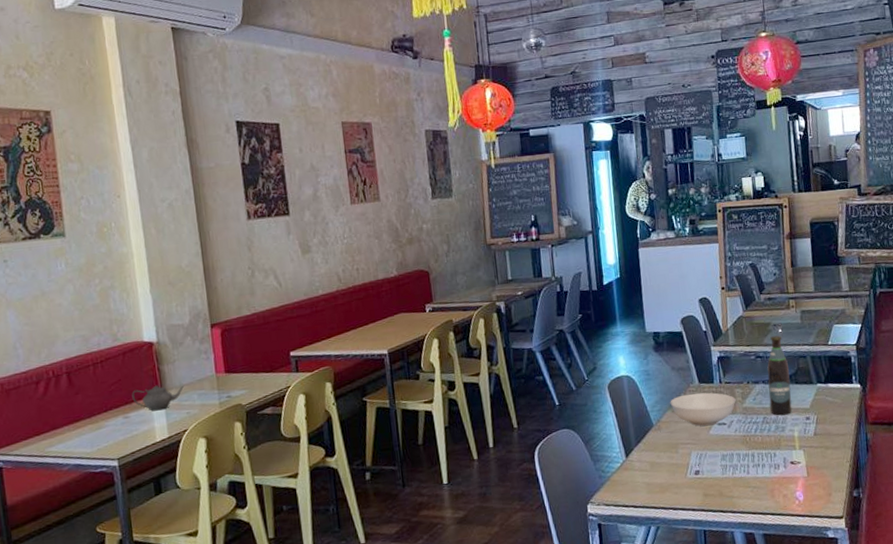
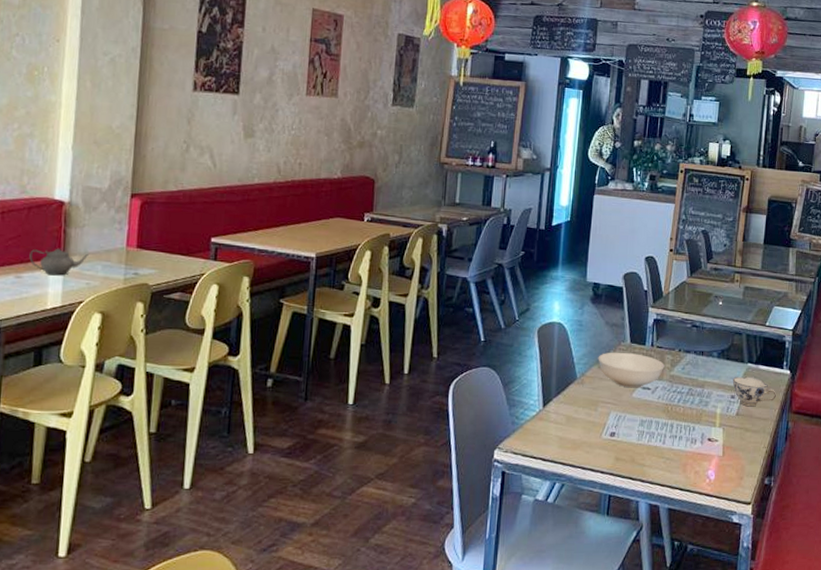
bottle: present [767,335,792,415] -> none [697,306,723,390]
teacup: none [804,396,851,425] -> present [732,376,777,407]

